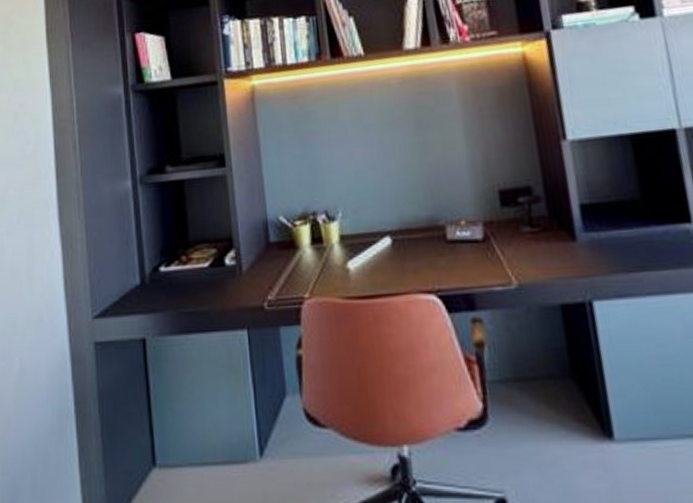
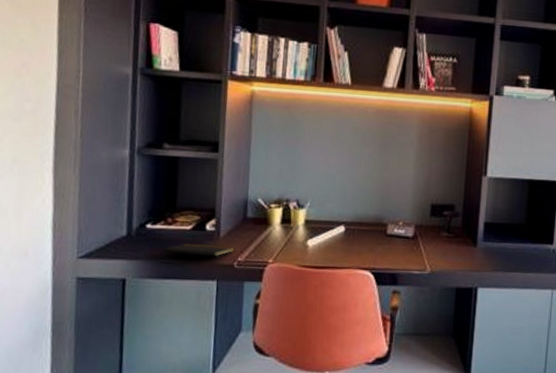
notepad: none [181,283,262,306] -> present [162,244,235,263]

